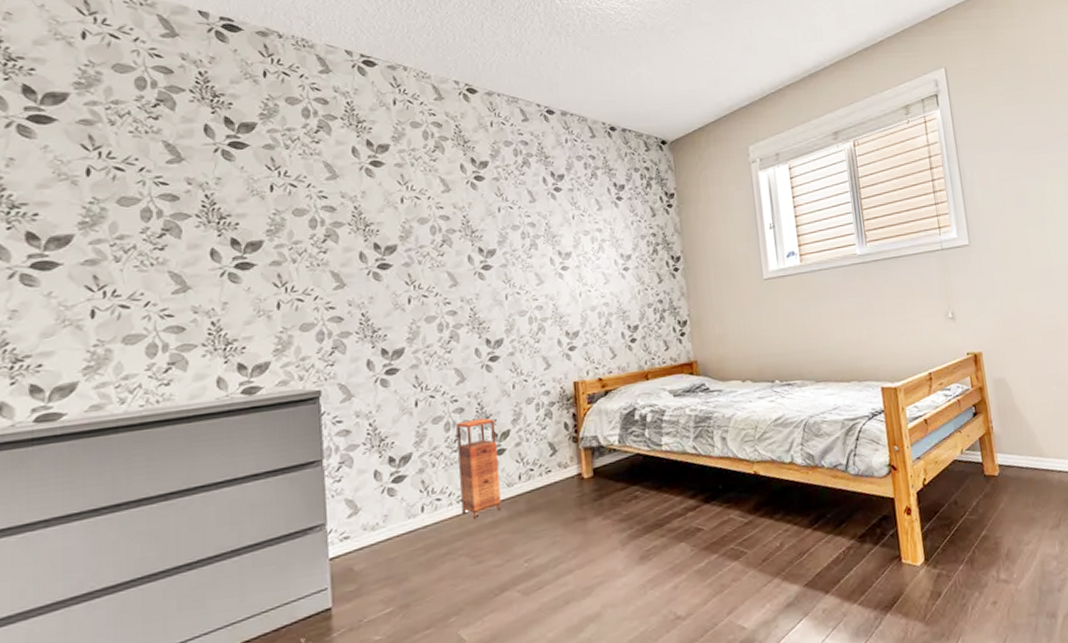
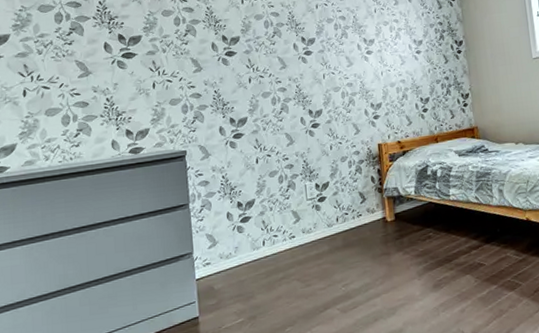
storage cabinet: present [456,417,501,519] -> none [288,172,324,252]

